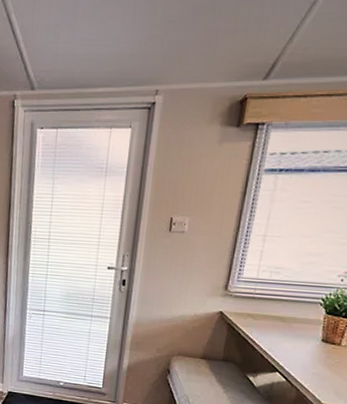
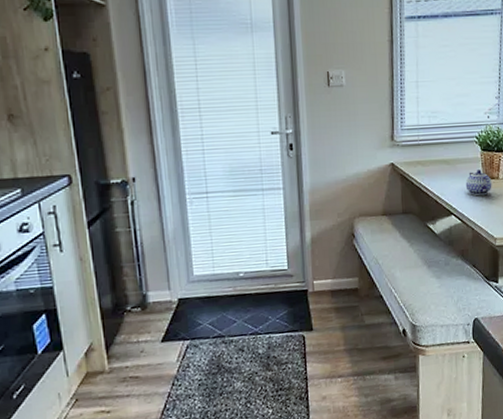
teapot: none [298,332,332,360] -> present [465,169,492,196]

